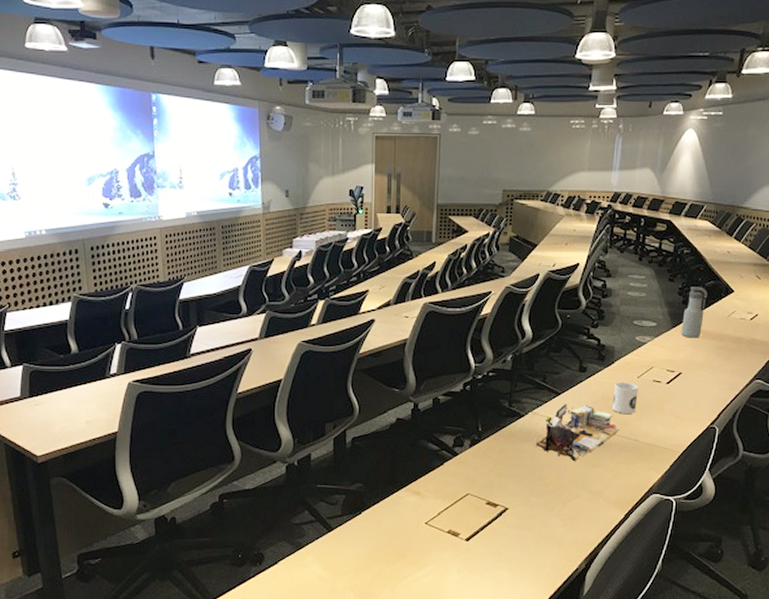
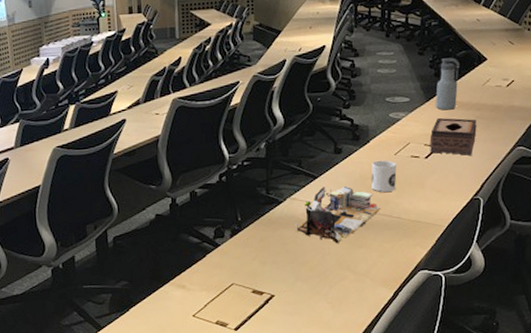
tissue box: none [672,344,719,385] -> present [429,117,477,156]

